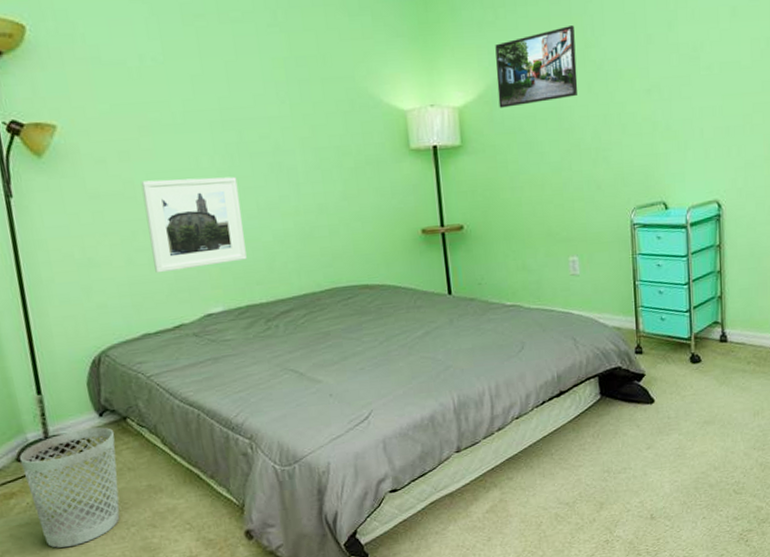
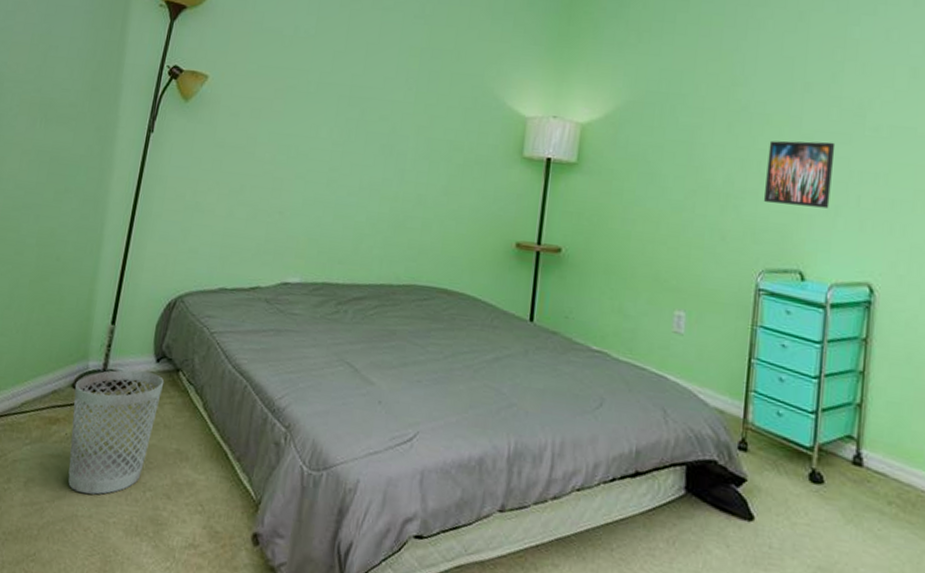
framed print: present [141,176,247,274] -> none [250,139,348,235]
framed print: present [495,25,578,108] -> none [625,60,722,134]
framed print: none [625,85,680,149] -> present [763,140,836,209]

